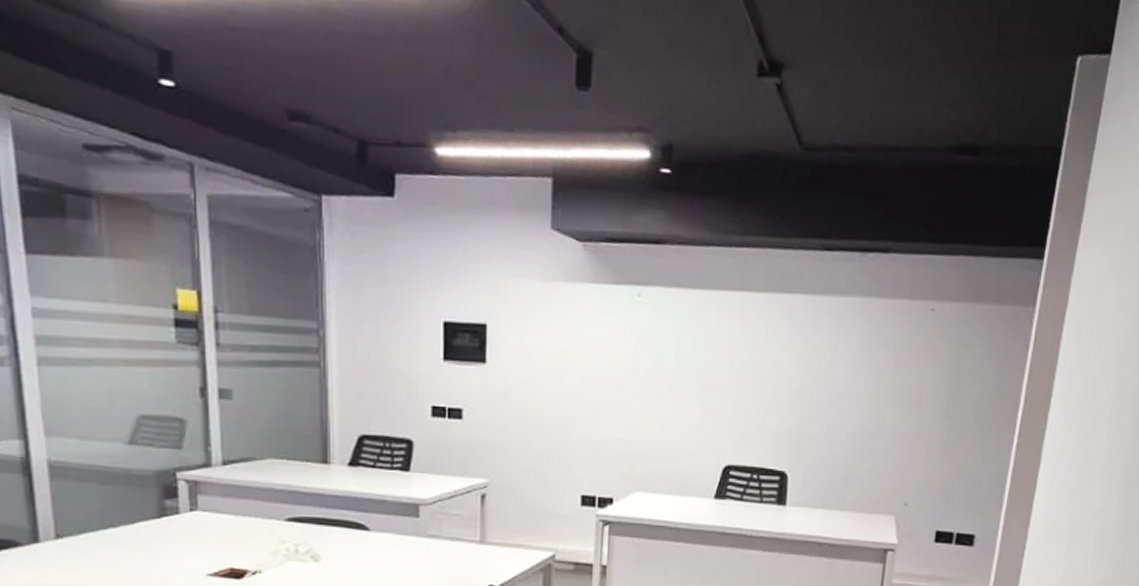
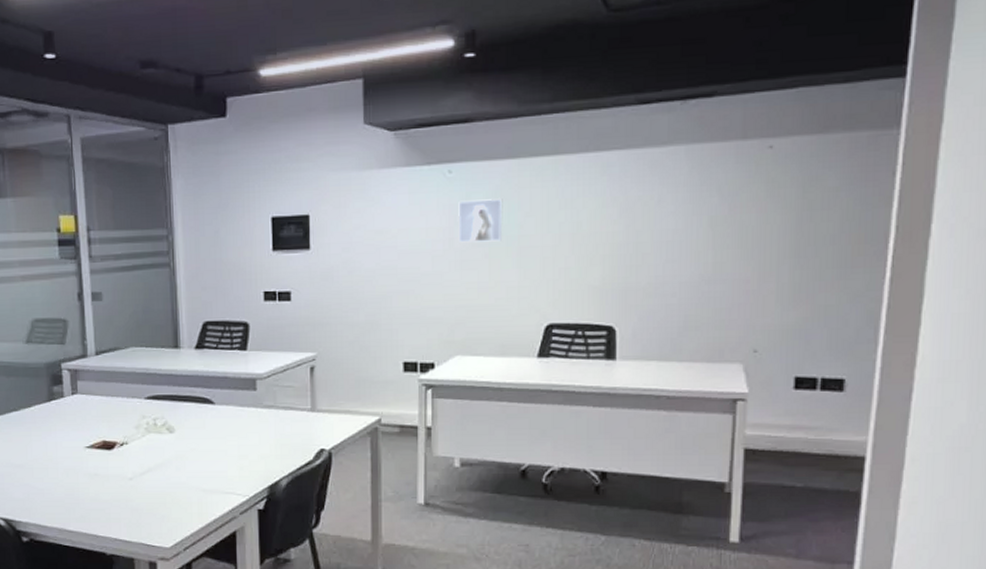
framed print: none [644,327,690,375] -> present [458,198,503,243]

